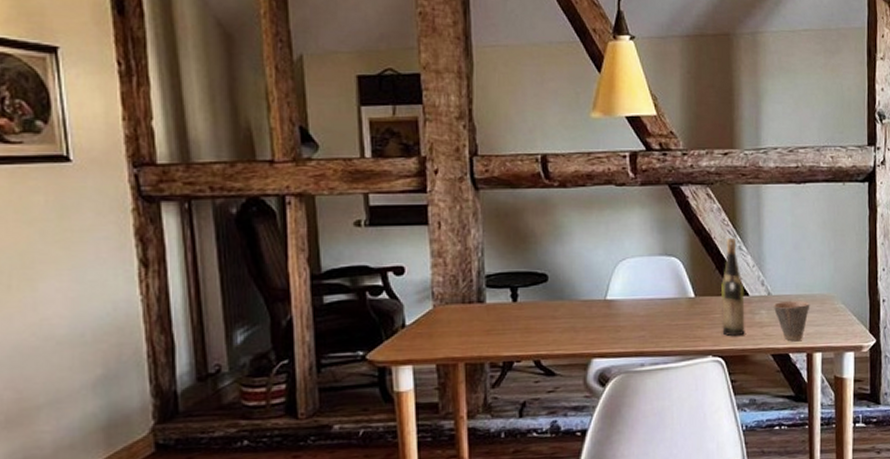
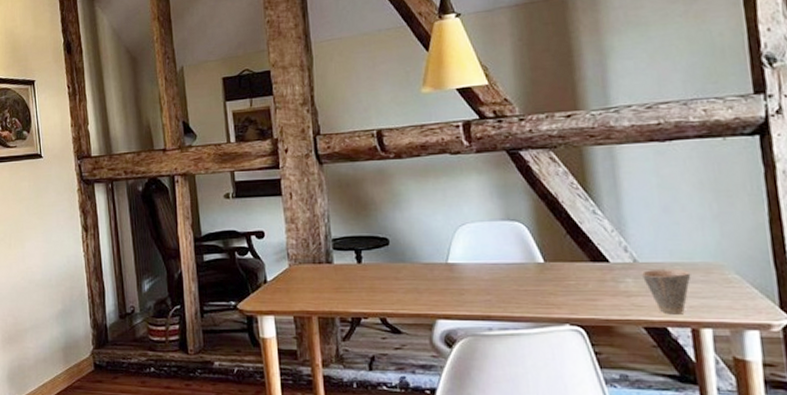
wine bottle: present [720,237,745,337] -> none [574,201,608,306]

